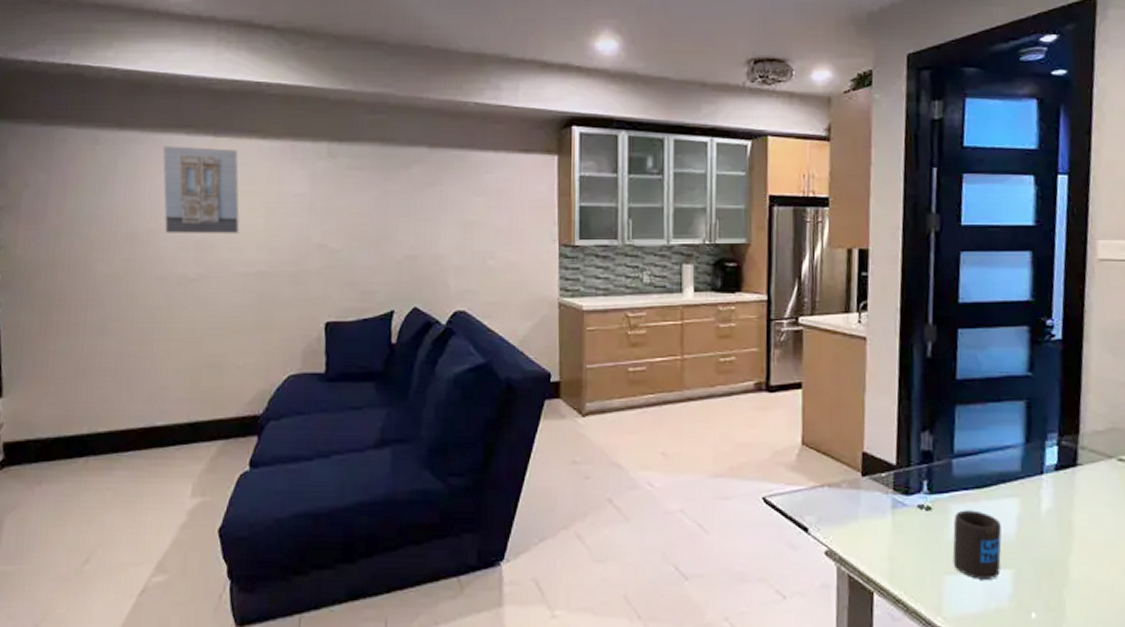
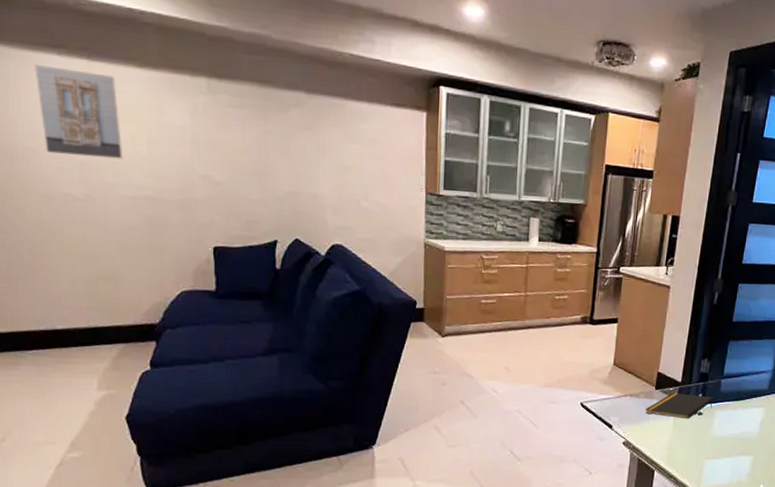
notepad: none [851,480,945,517] -> present [645,393,714,420]
mug: present [952,510,1002,579] -> none [712,415,749,463]

